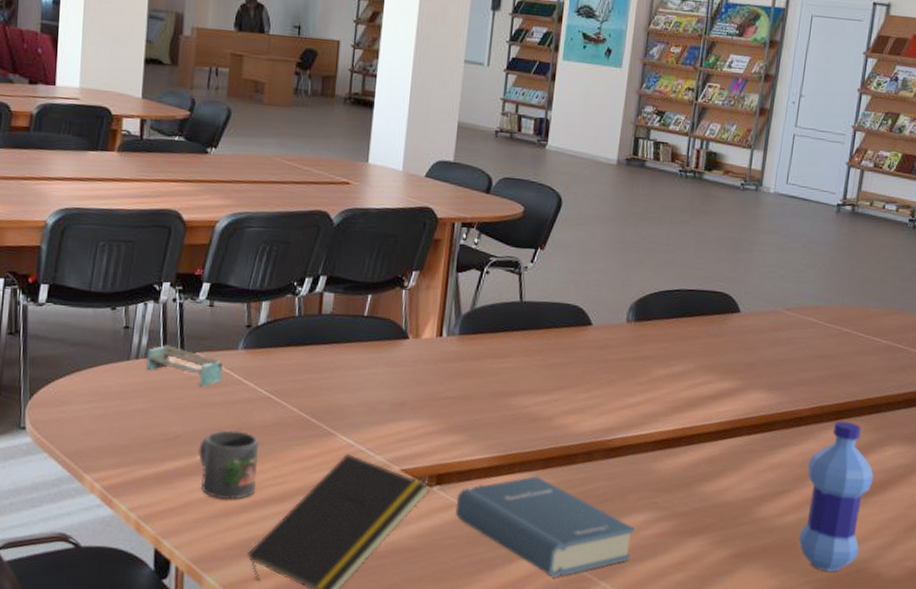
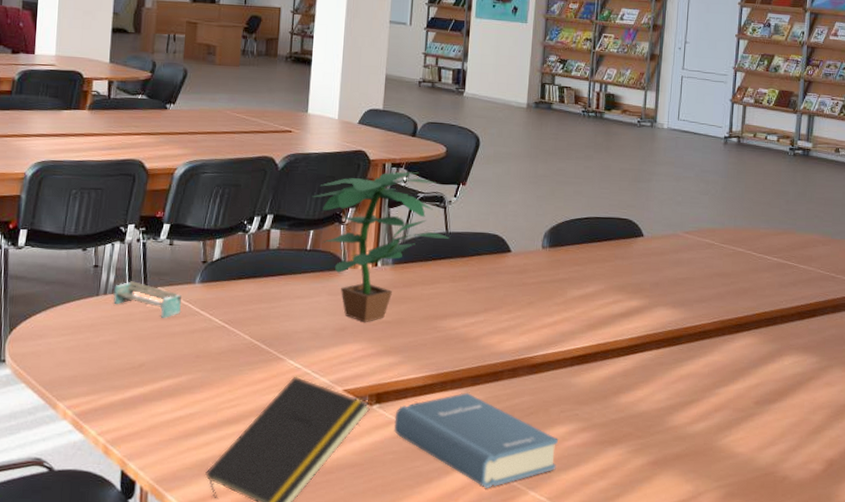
mug: present [197,430,259,499] -> none [160,357,215,422]
potted plant: none [371,232,524,398] -> present [312,172,449,323]
water bottle: present [798,421,874,572] -> none [709,333,774,476]

